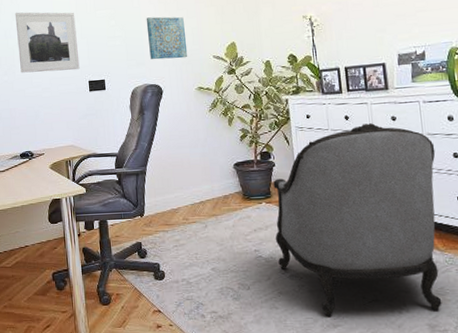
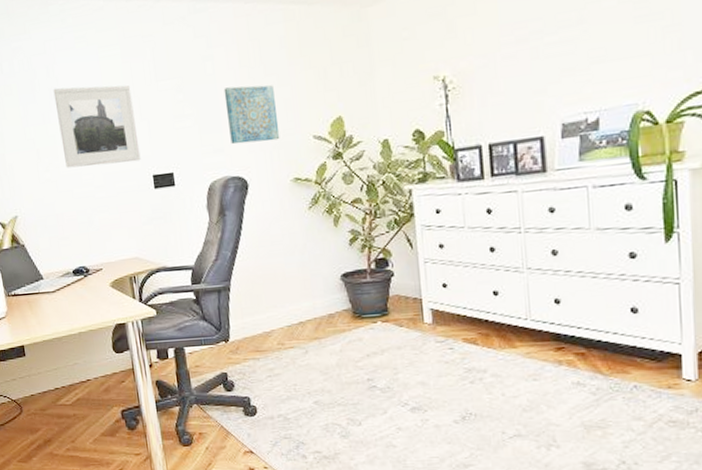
armchair: present [273,123,442,317] -> none [391,217,605,456]

